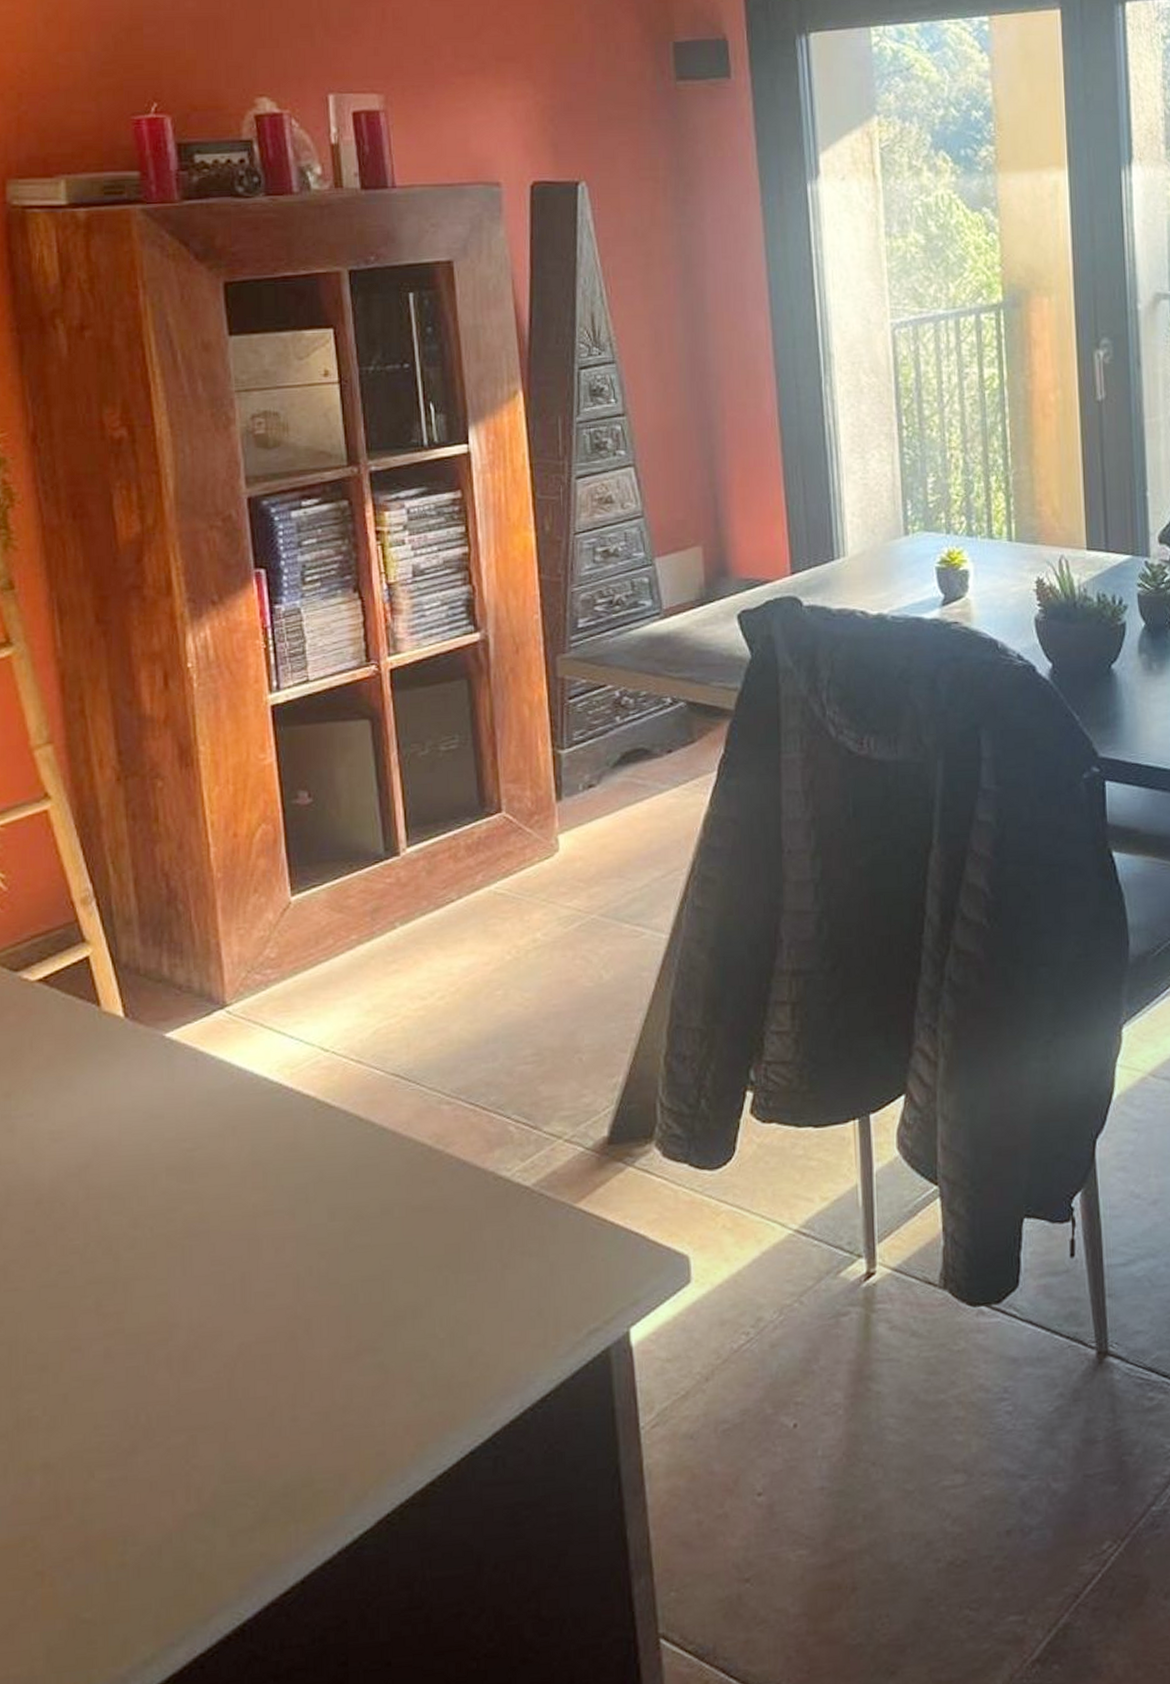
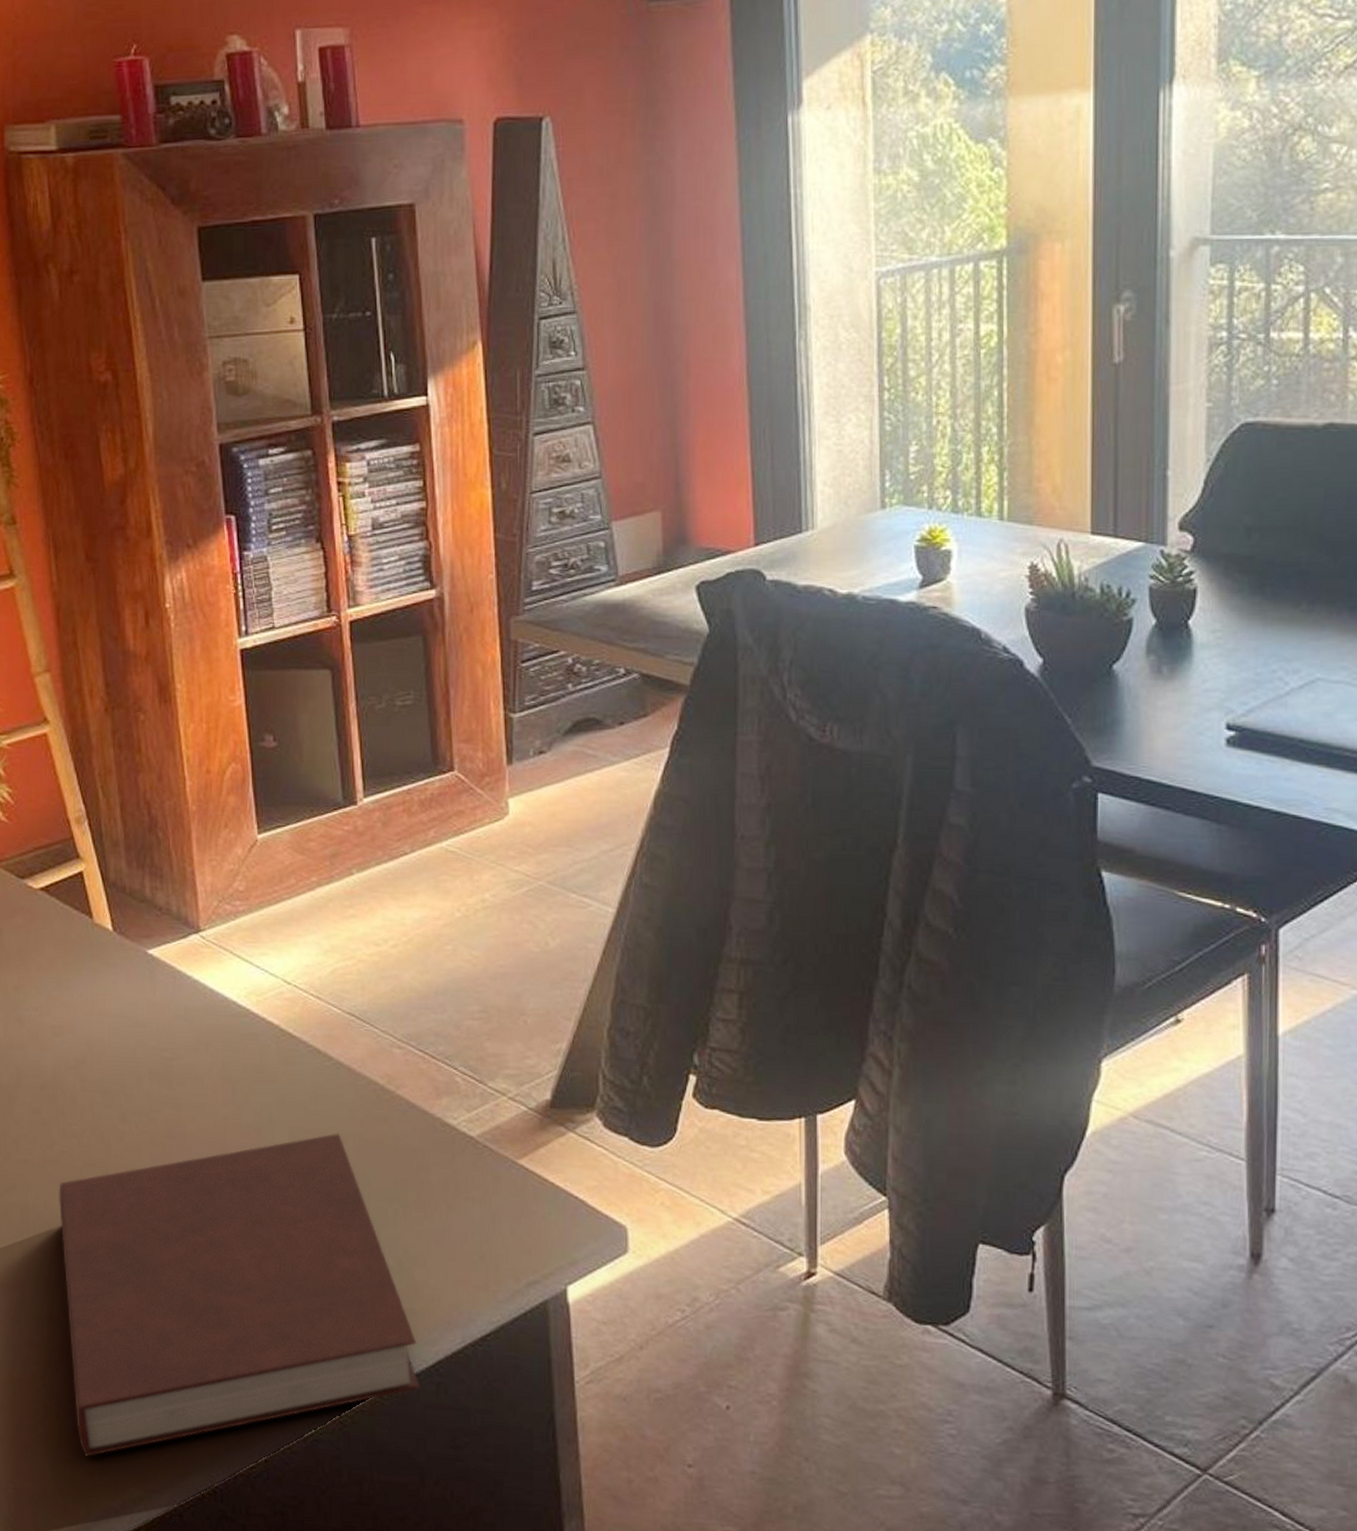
notebook: none [56,1204,476,1622] -> present [59,1133,421,1457]

